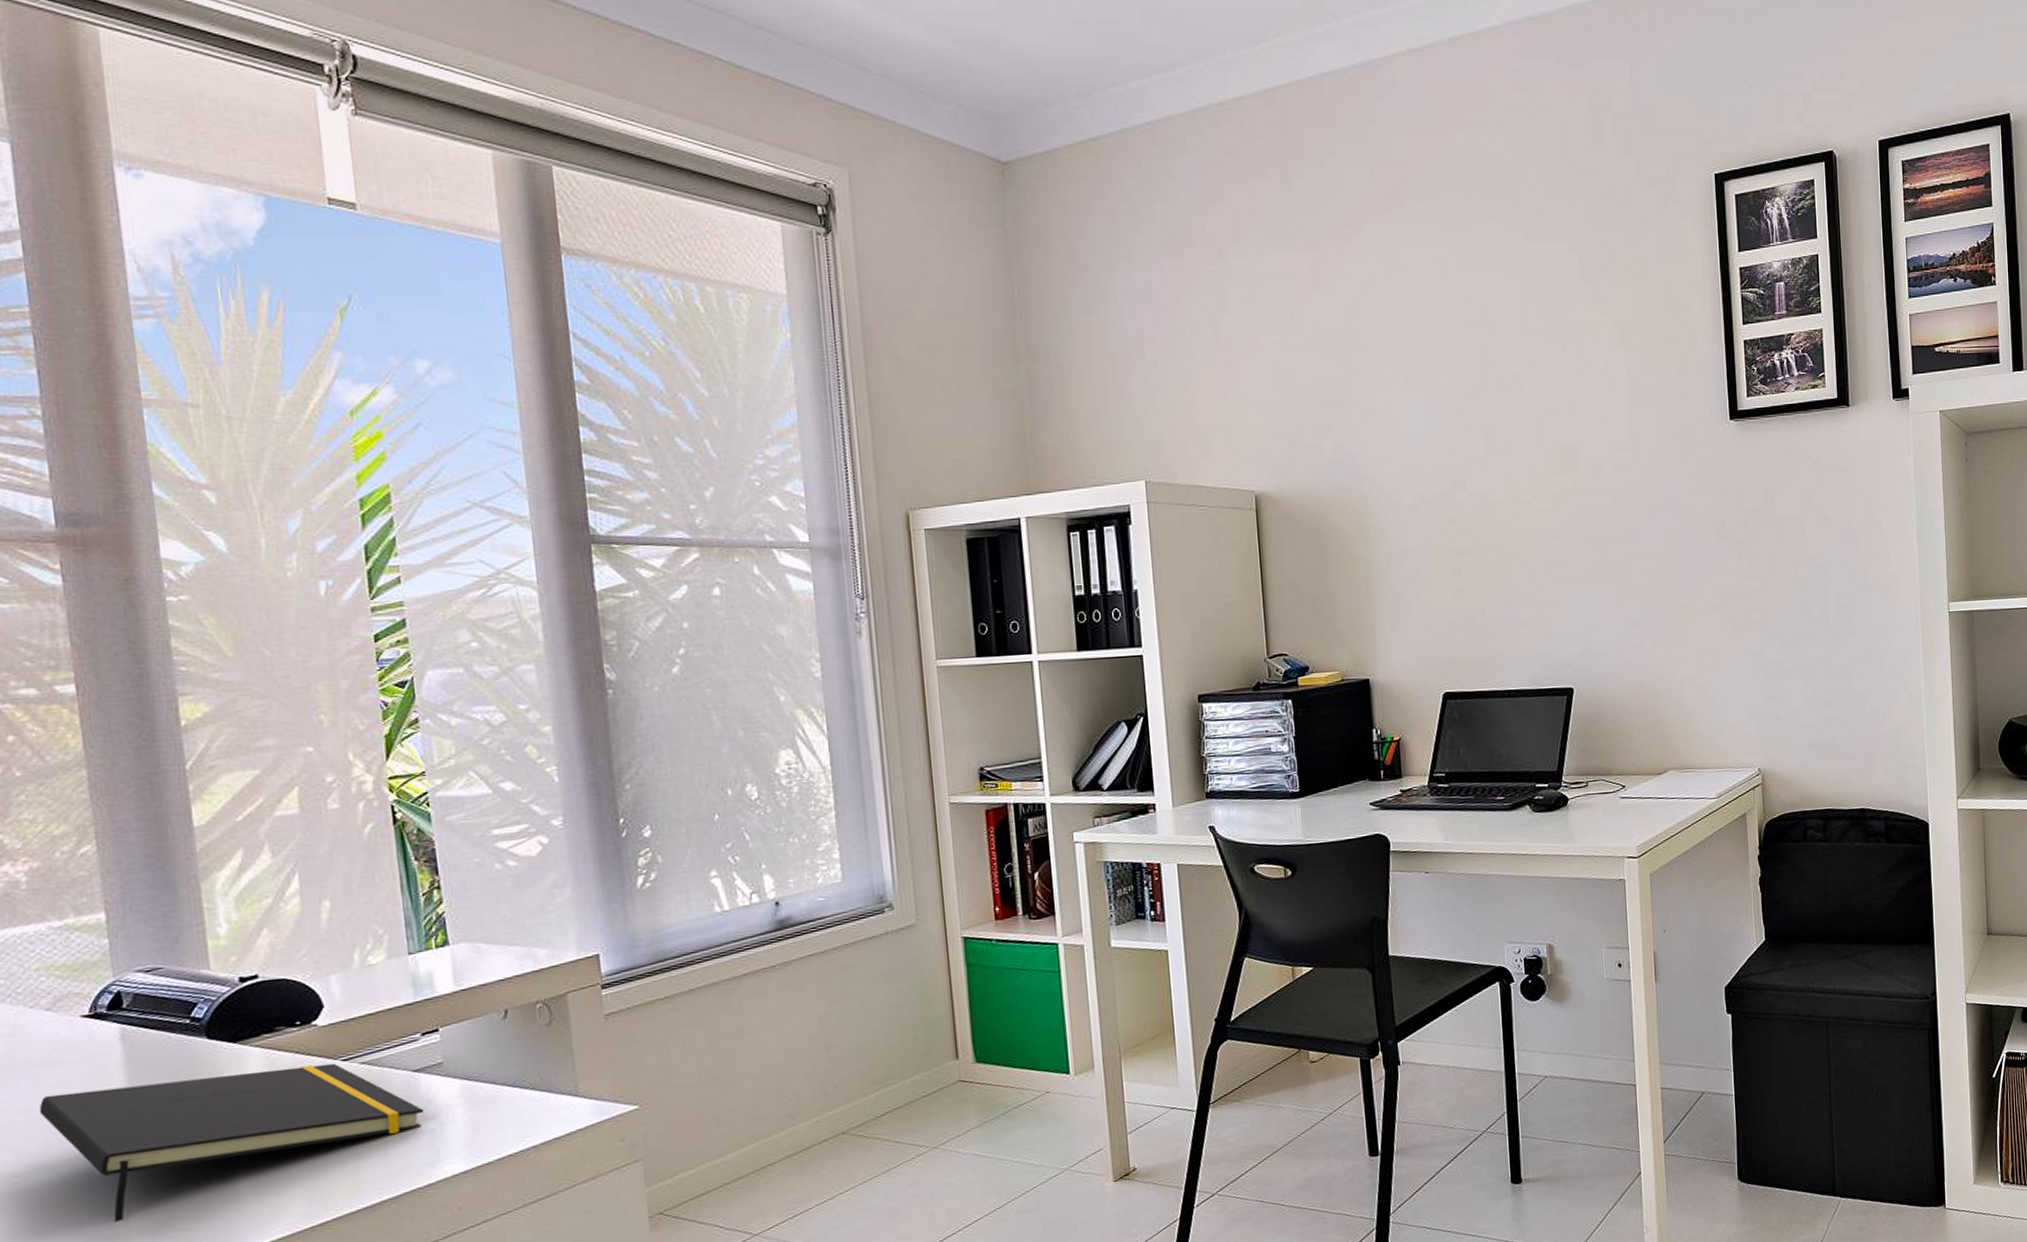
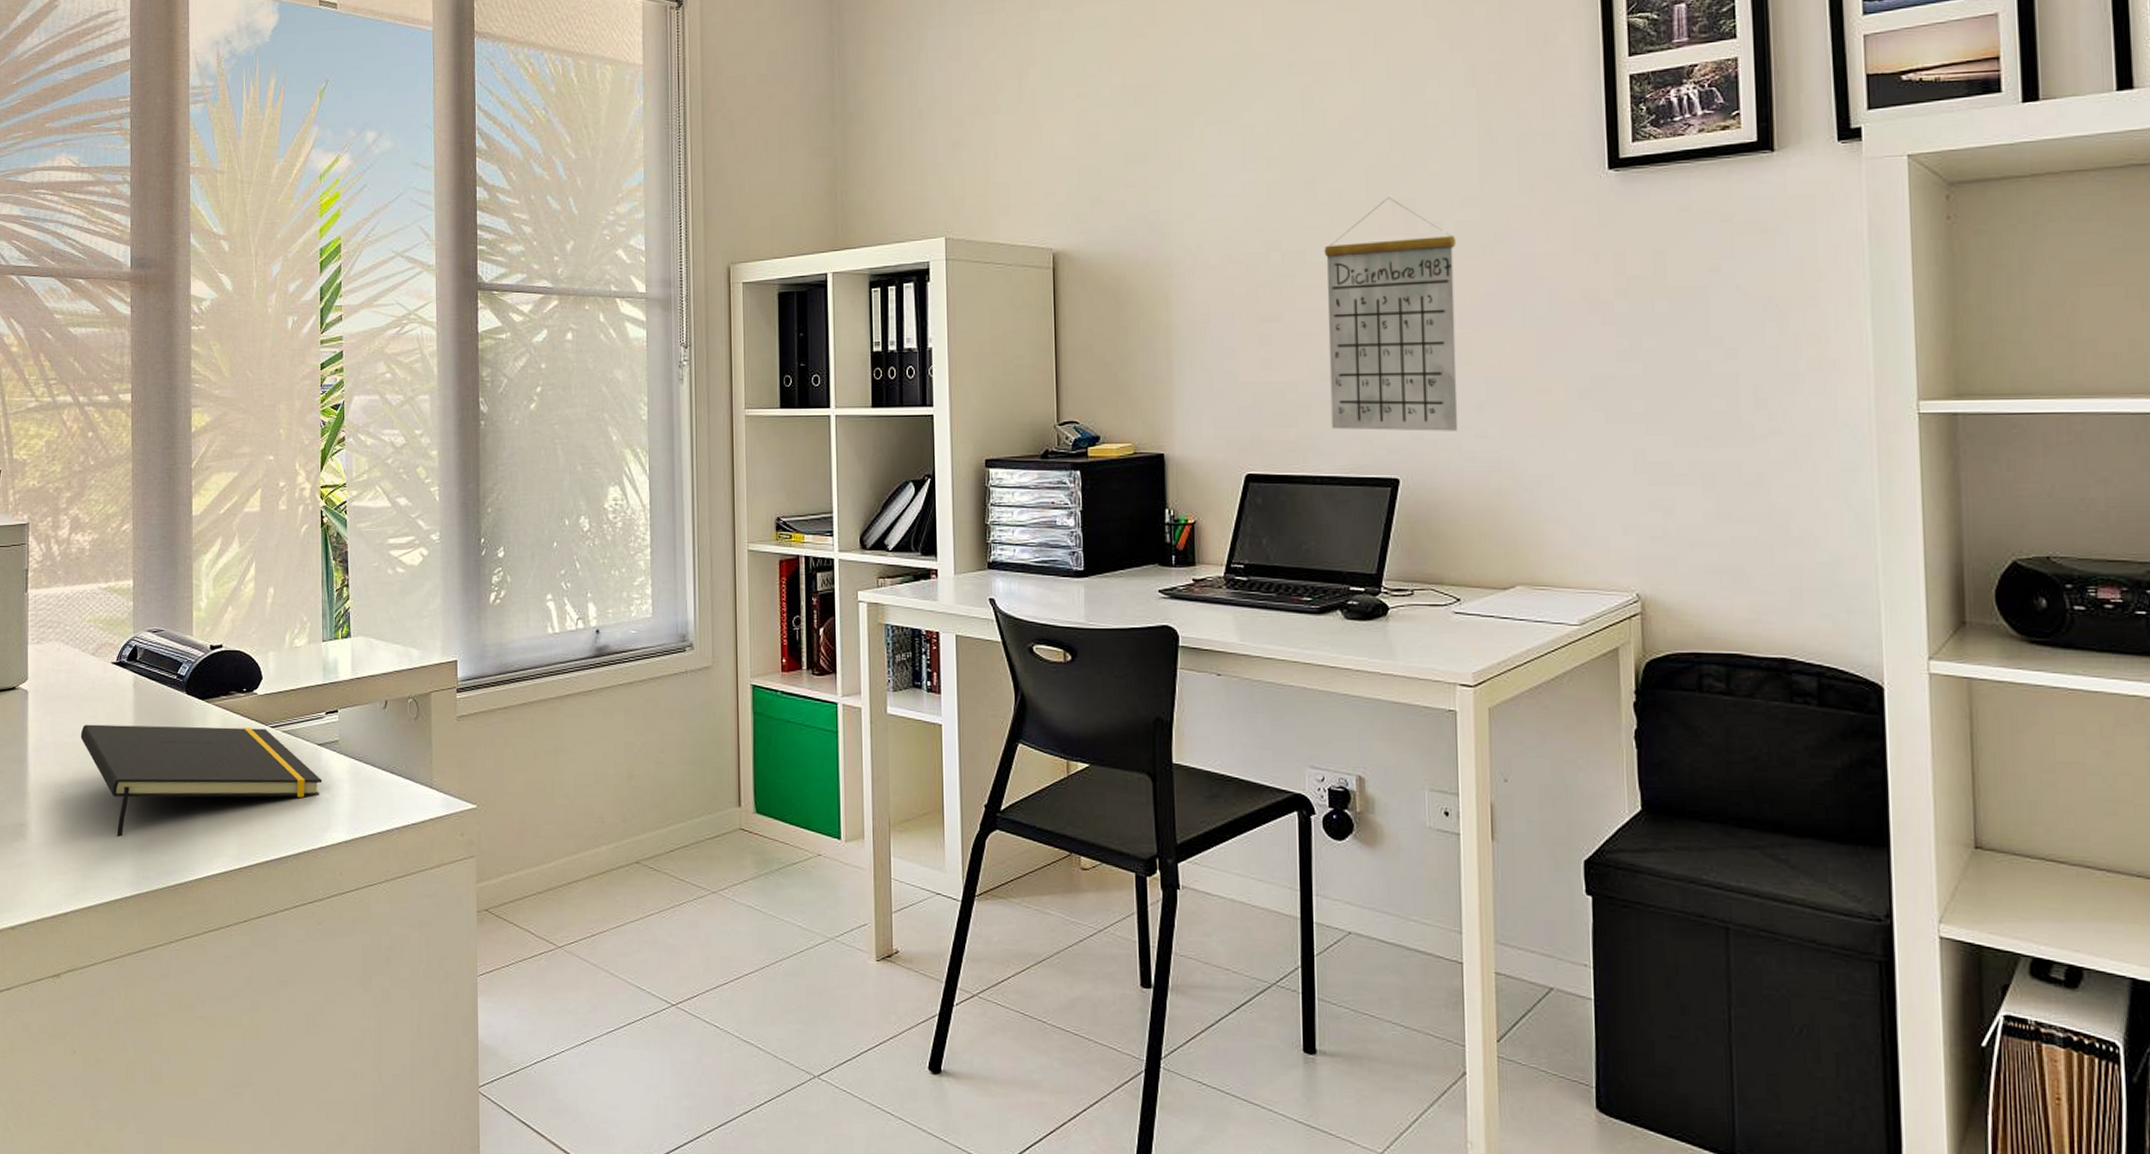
calendar: none [1504,442,1620,649] -> present [1324,197,1459,431]

